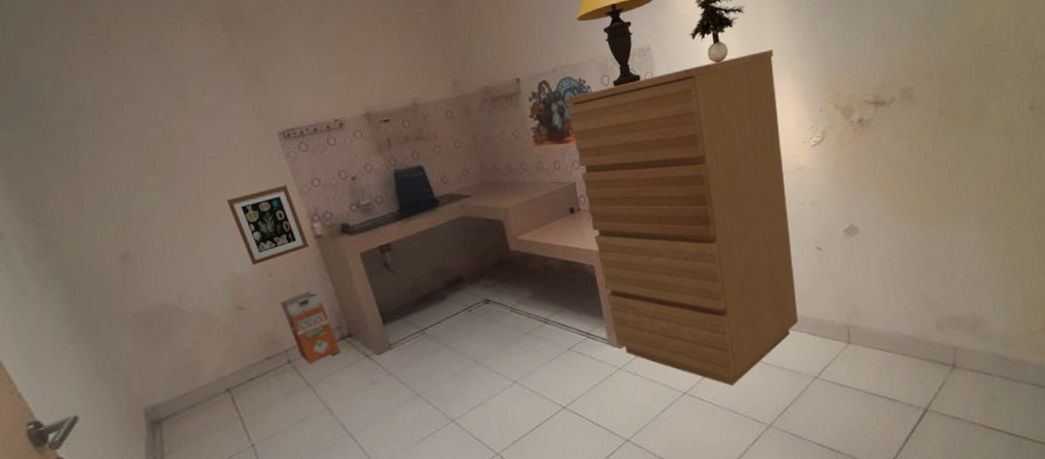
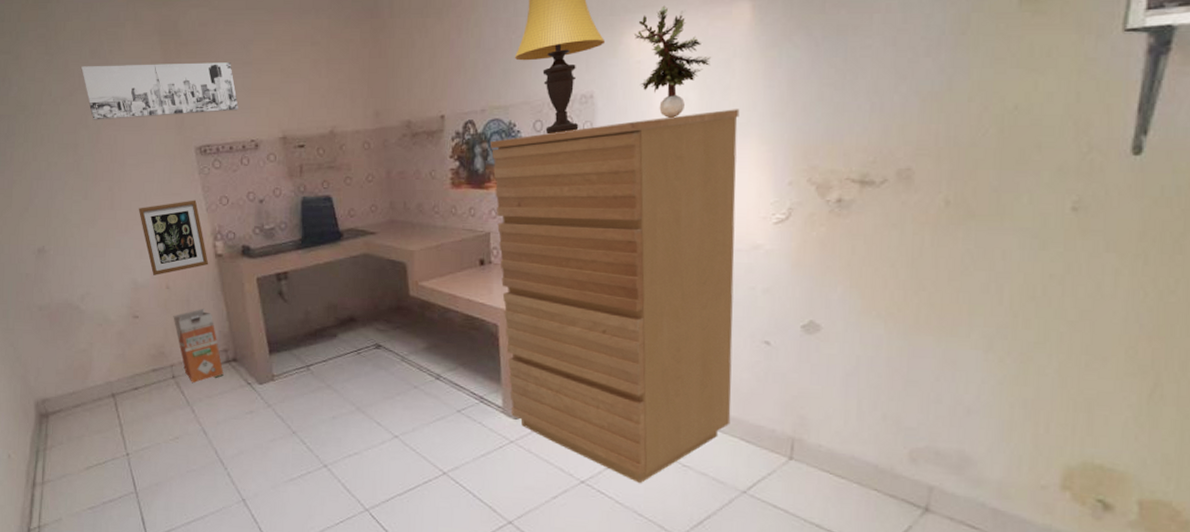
wall art: none [141,45,317,116] -> present [81,62,239,120]

